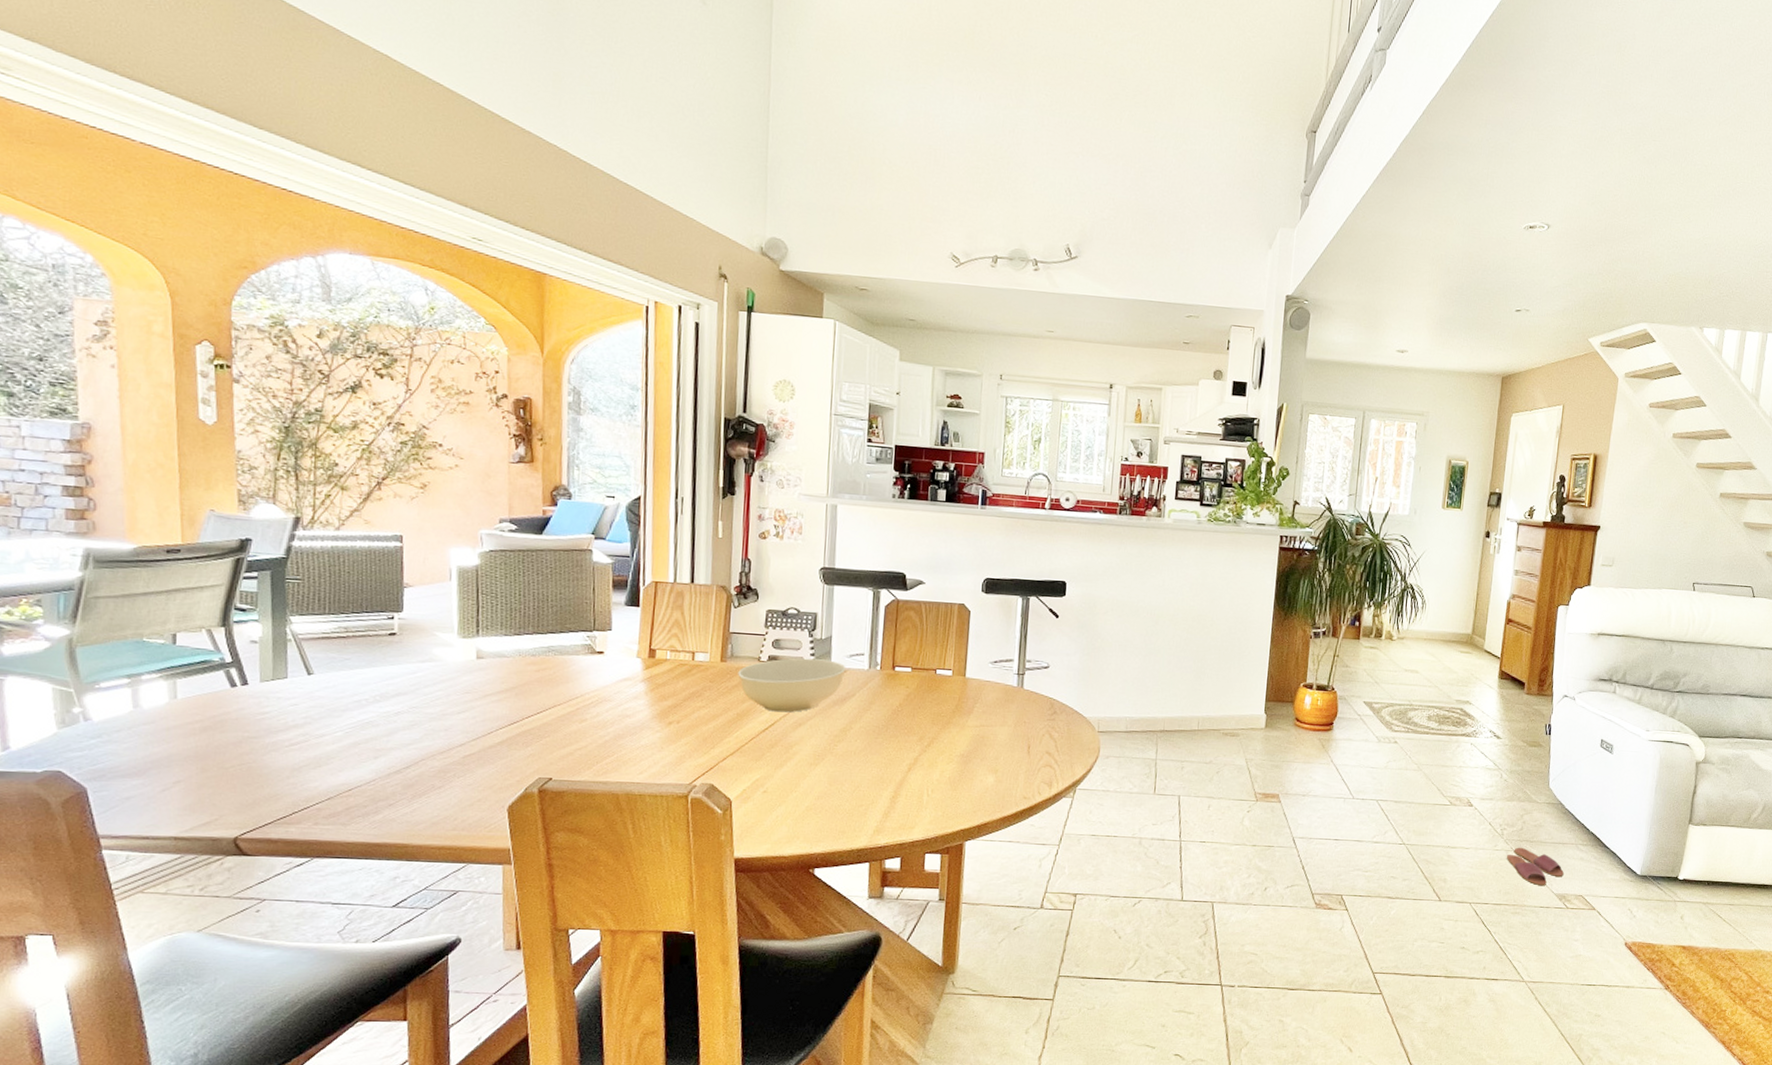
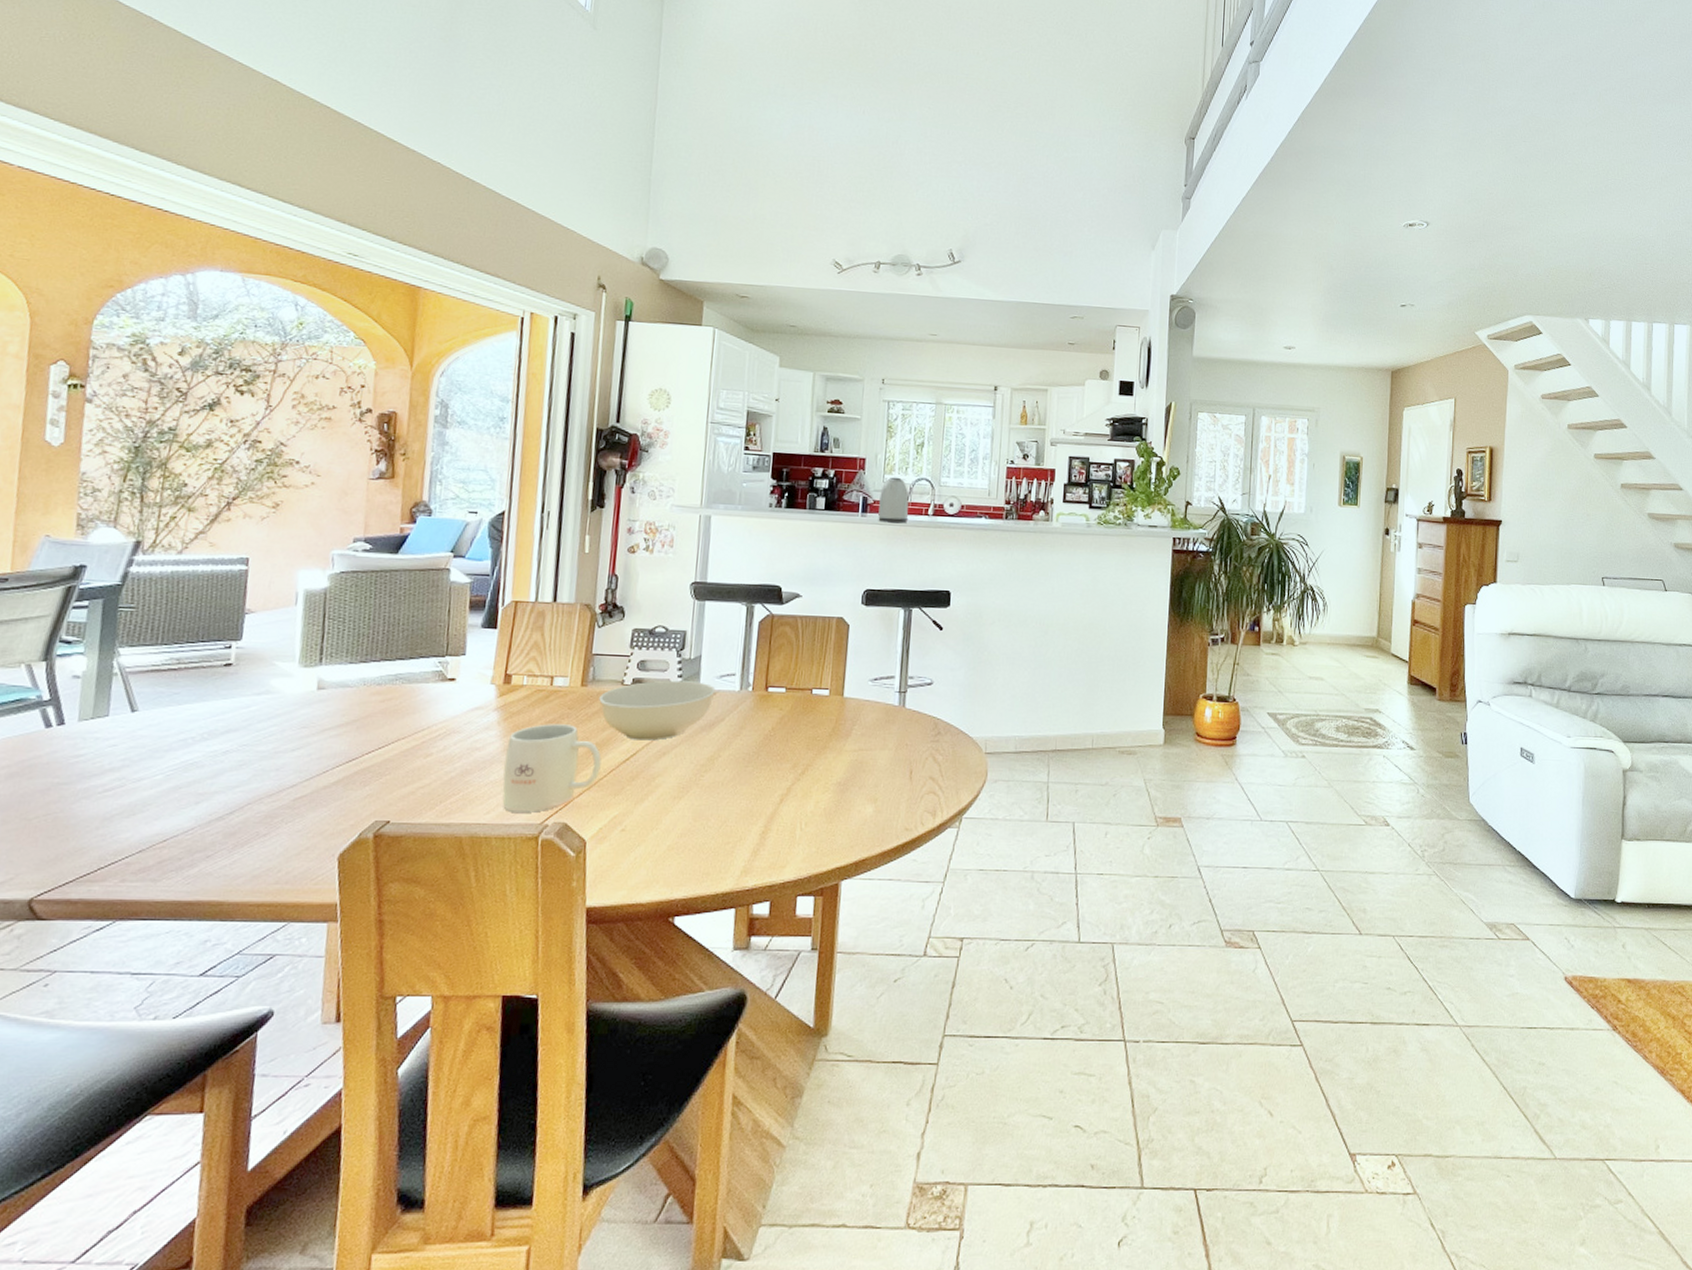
mug: none [652,695,743,774] -> present [502,724,602,813]
kettle: none [997,471,1027,517] -> present [878,477,909,524]
slippers: present [1506,847,1564,885] -> none [1429,870,1492,913]

